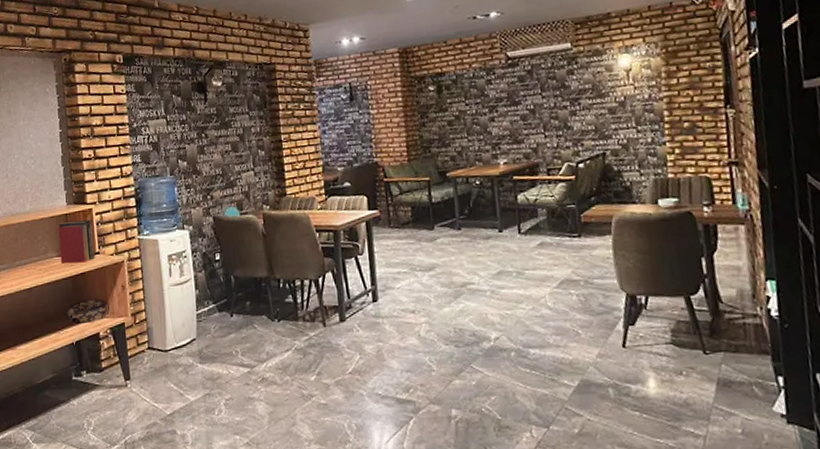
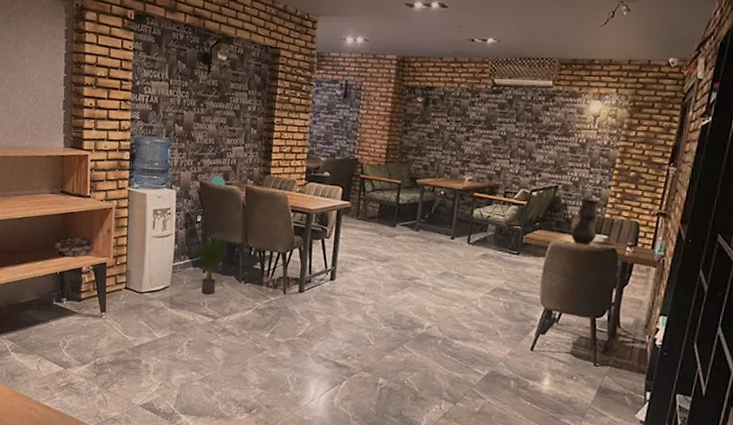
books: present [58,220,95,264] -> none [53,162,87,203]
potted plant: none [210,268,254,341] -> present [187,230,228,295]
vase: none [633,160,664,214] -> present [570,197,602,246]

